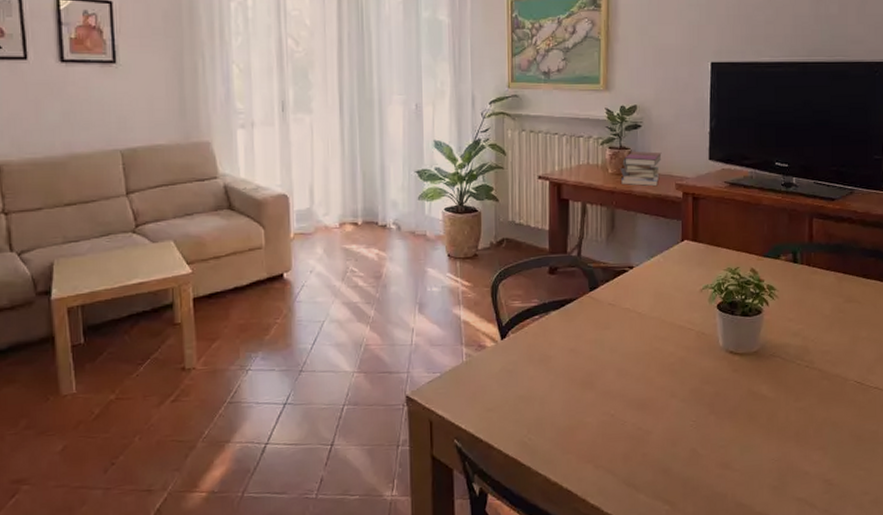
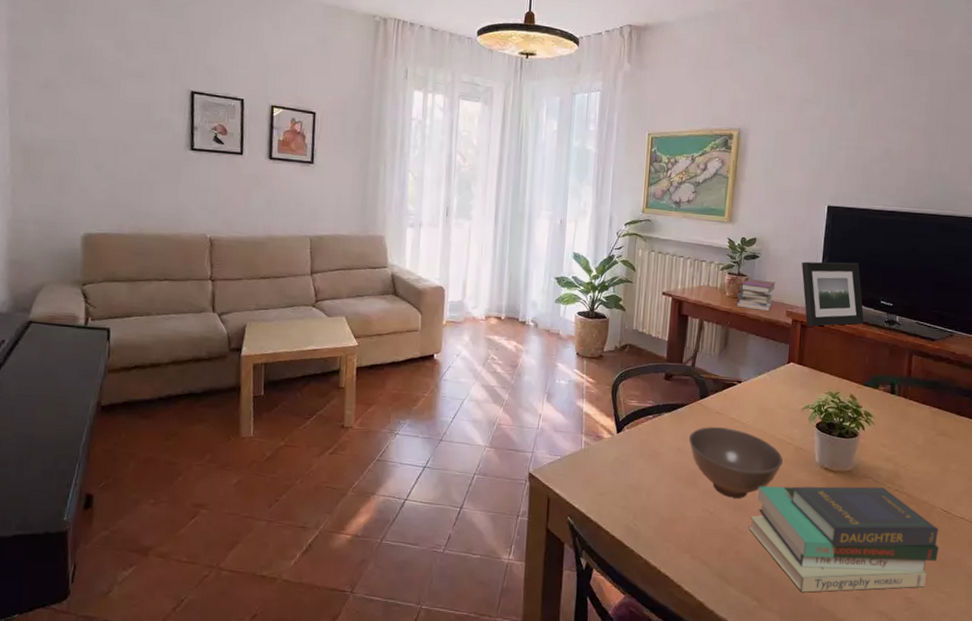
bowl: none [580,320,685,396] -> present [688,427,784,498]
books: none [654,365,855,489] -> present [749,486,939,593]
picture frame: none [688,123,760,198] -> present [801,261,865,327]

